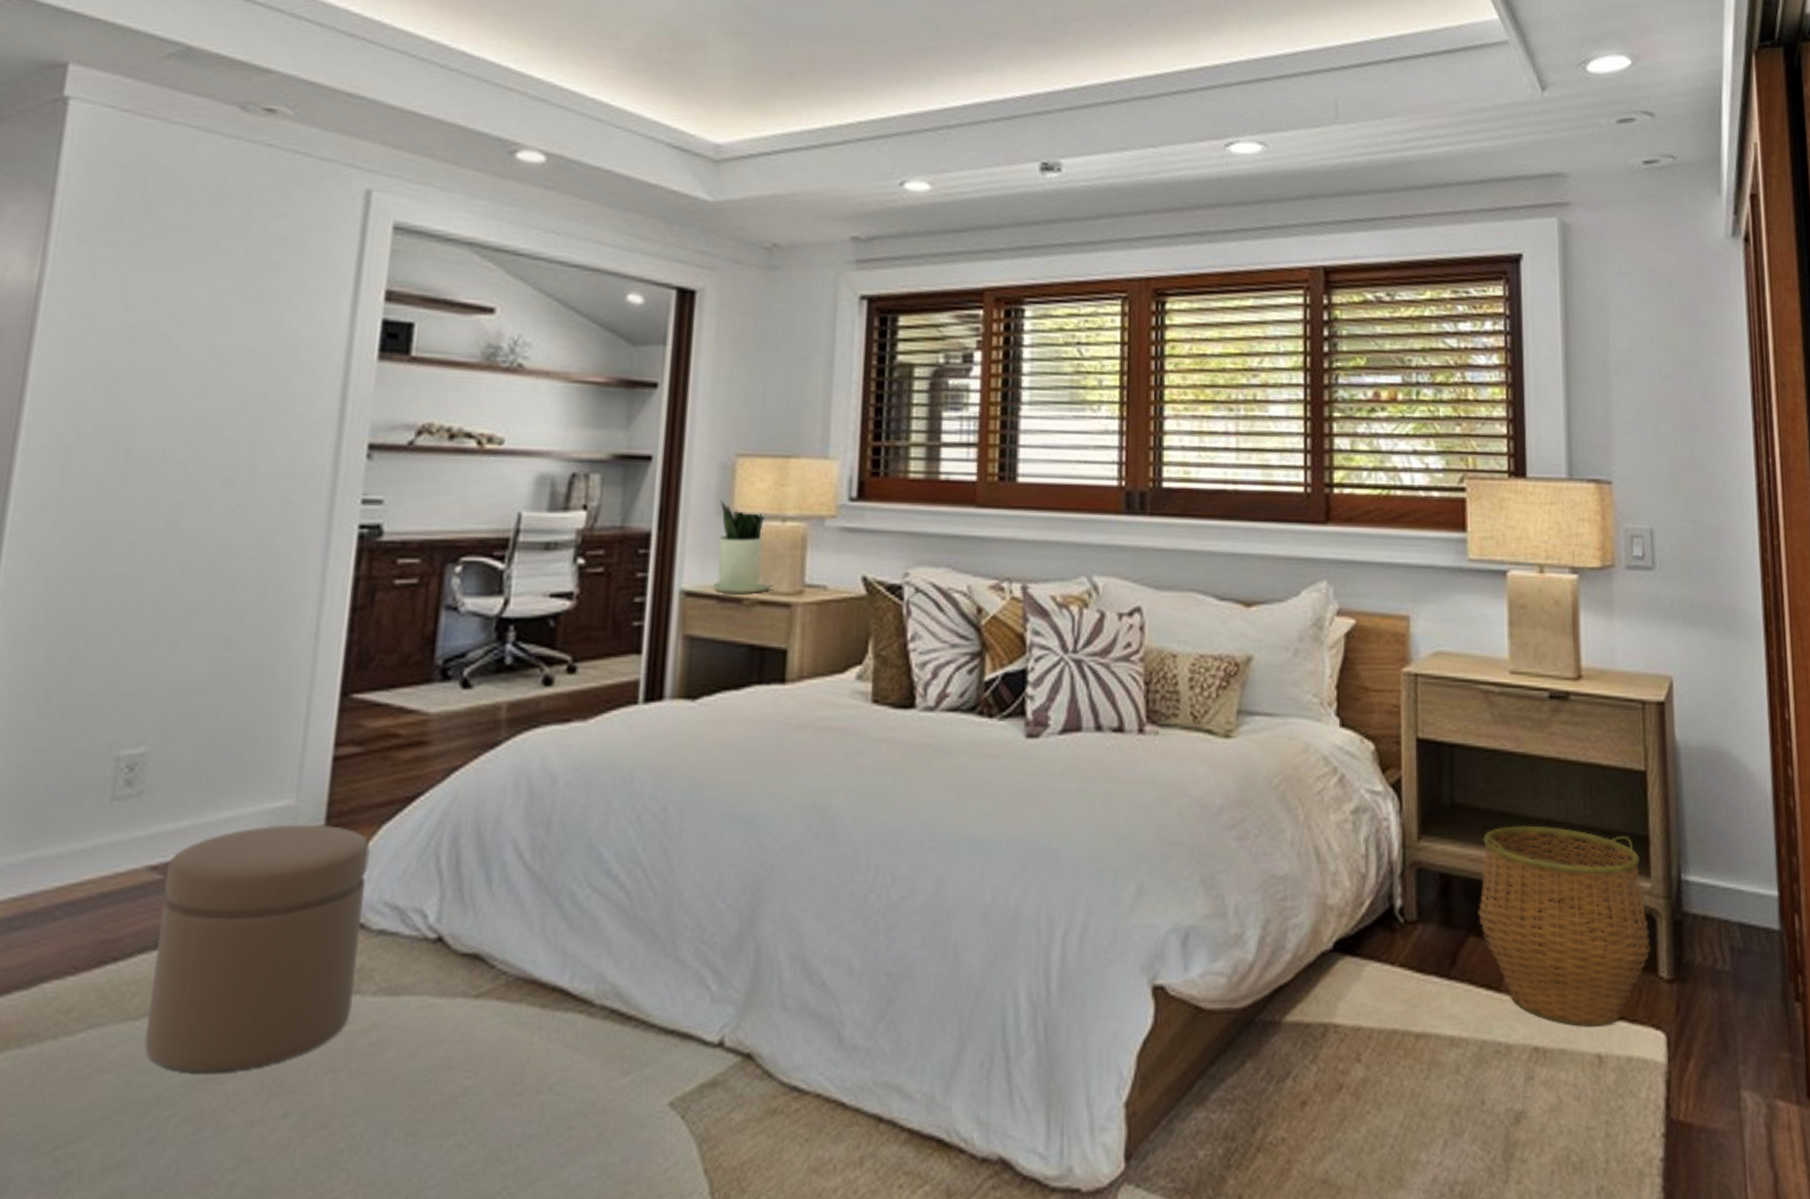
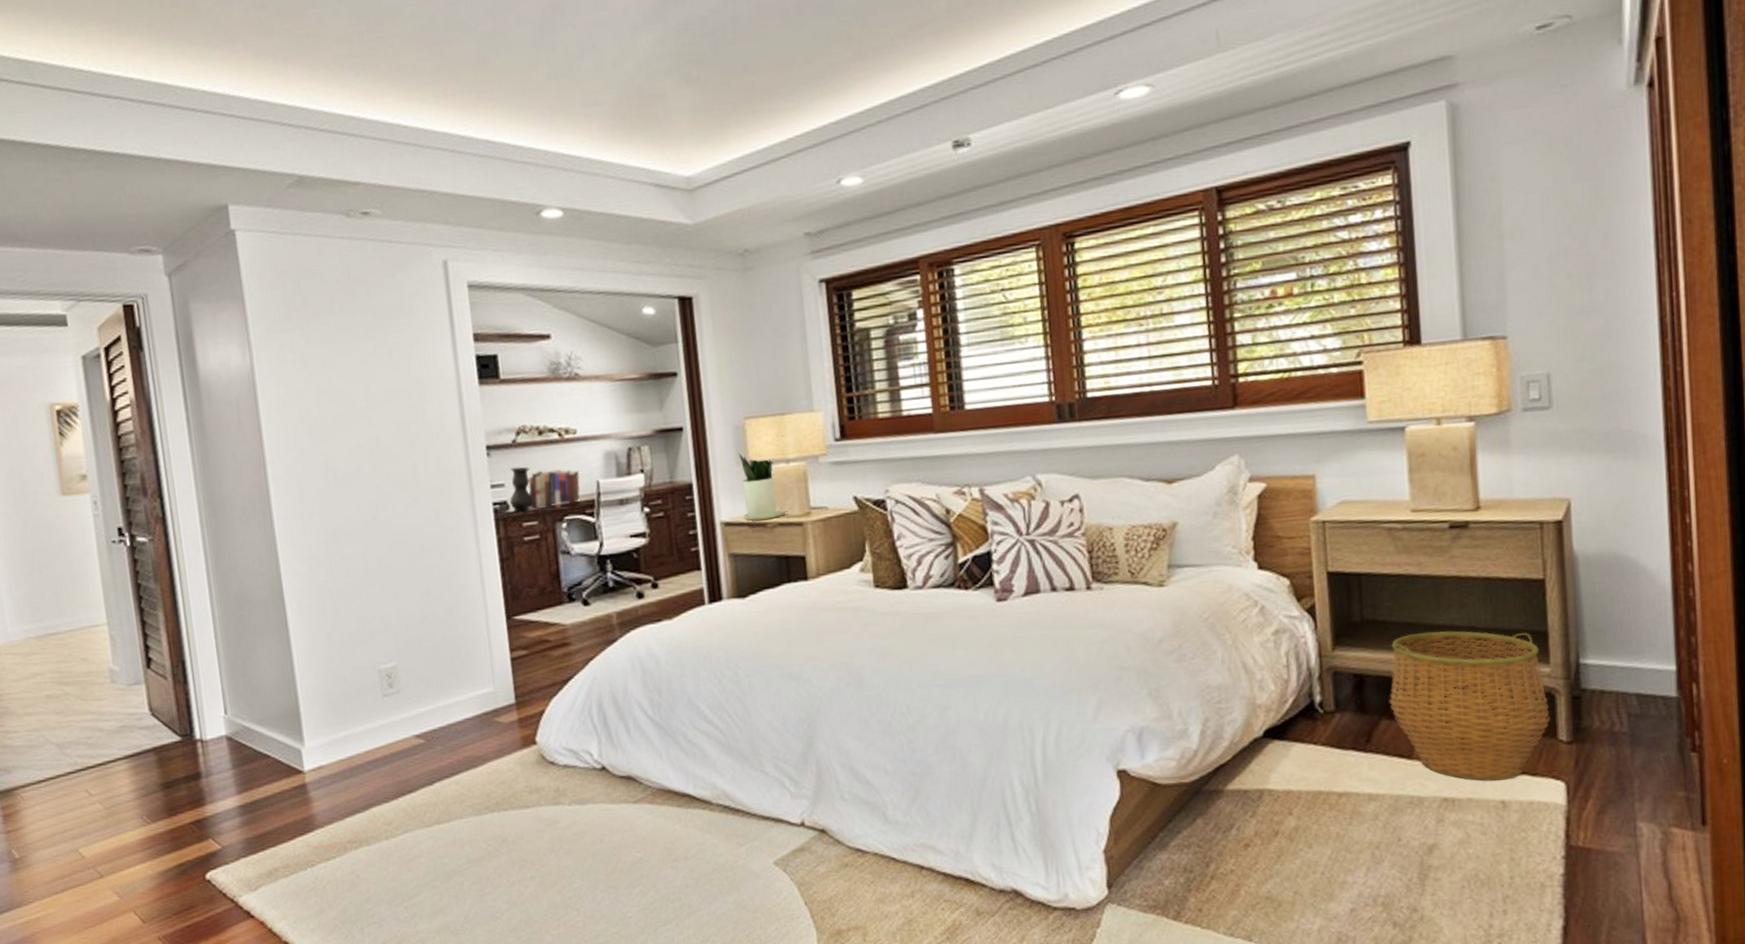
ottoman: present [144,824,370,1073] -> none [426,702,558,856]
vase: none [385,479,426,543] -> present [510,467,533,512]
books: none [413,488,495,547] -> present [528,469,581,509]

